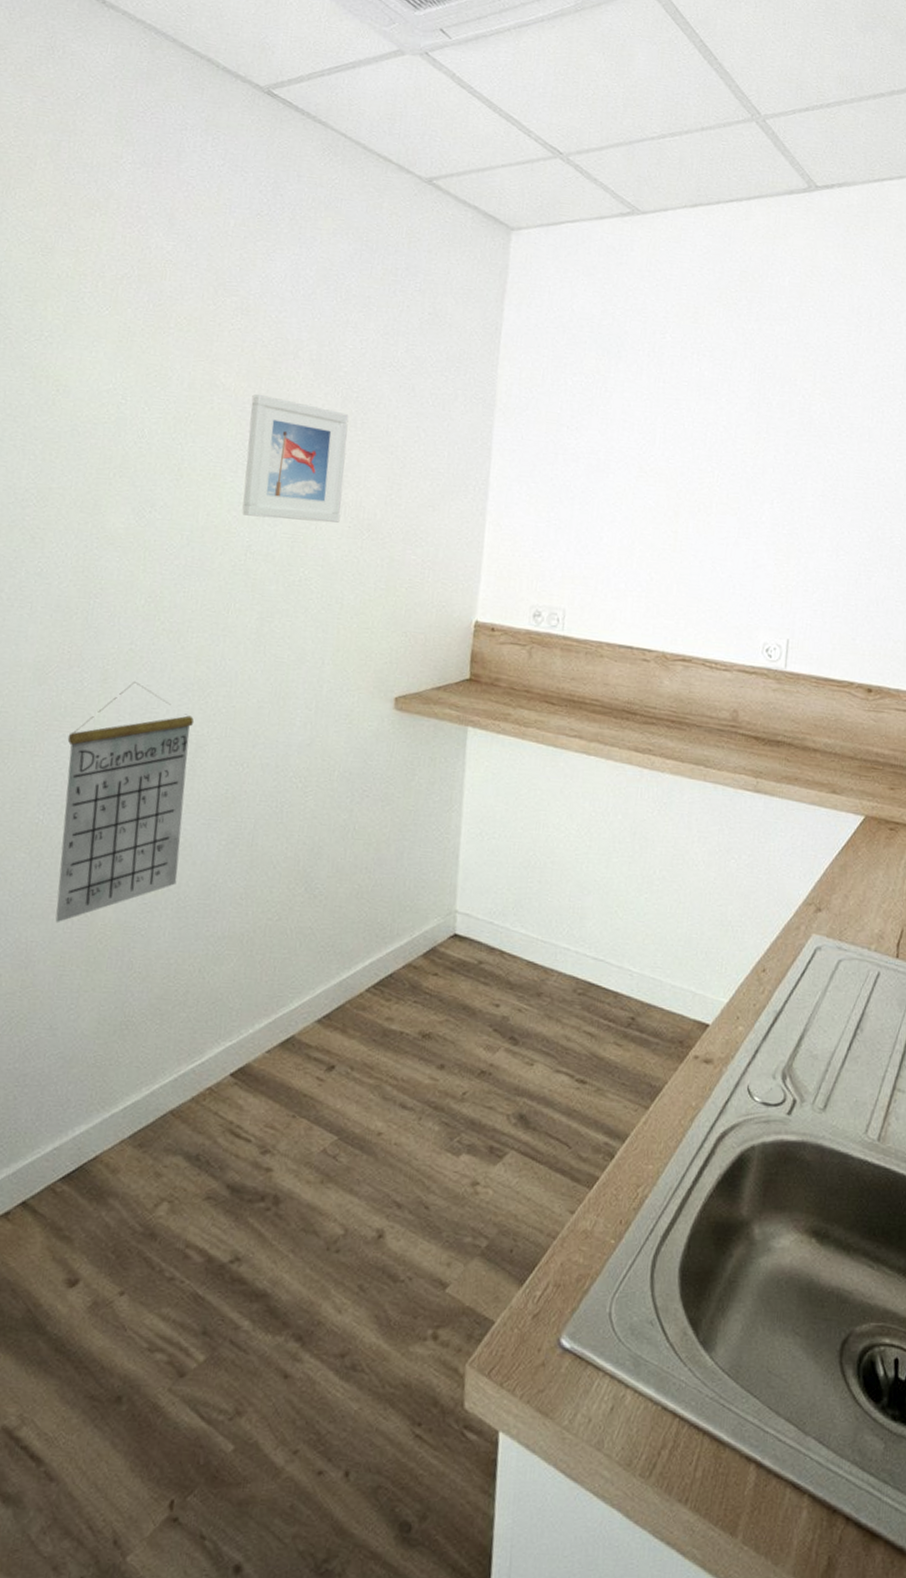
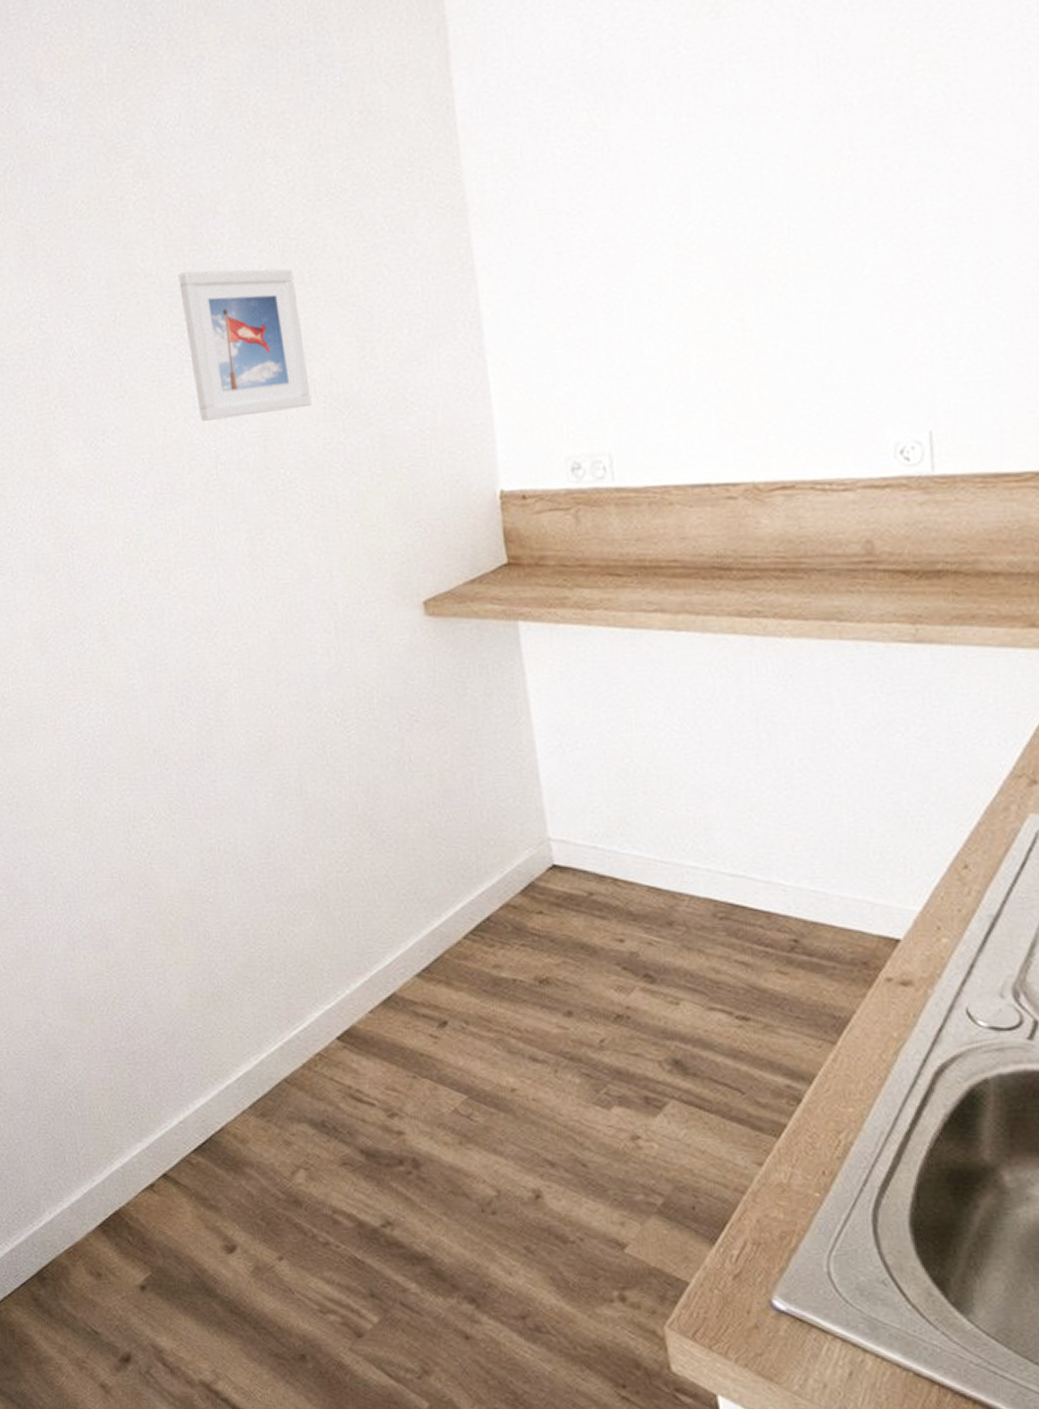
calendar: present [55,682,195,923] -> none [84,634,232,900]

